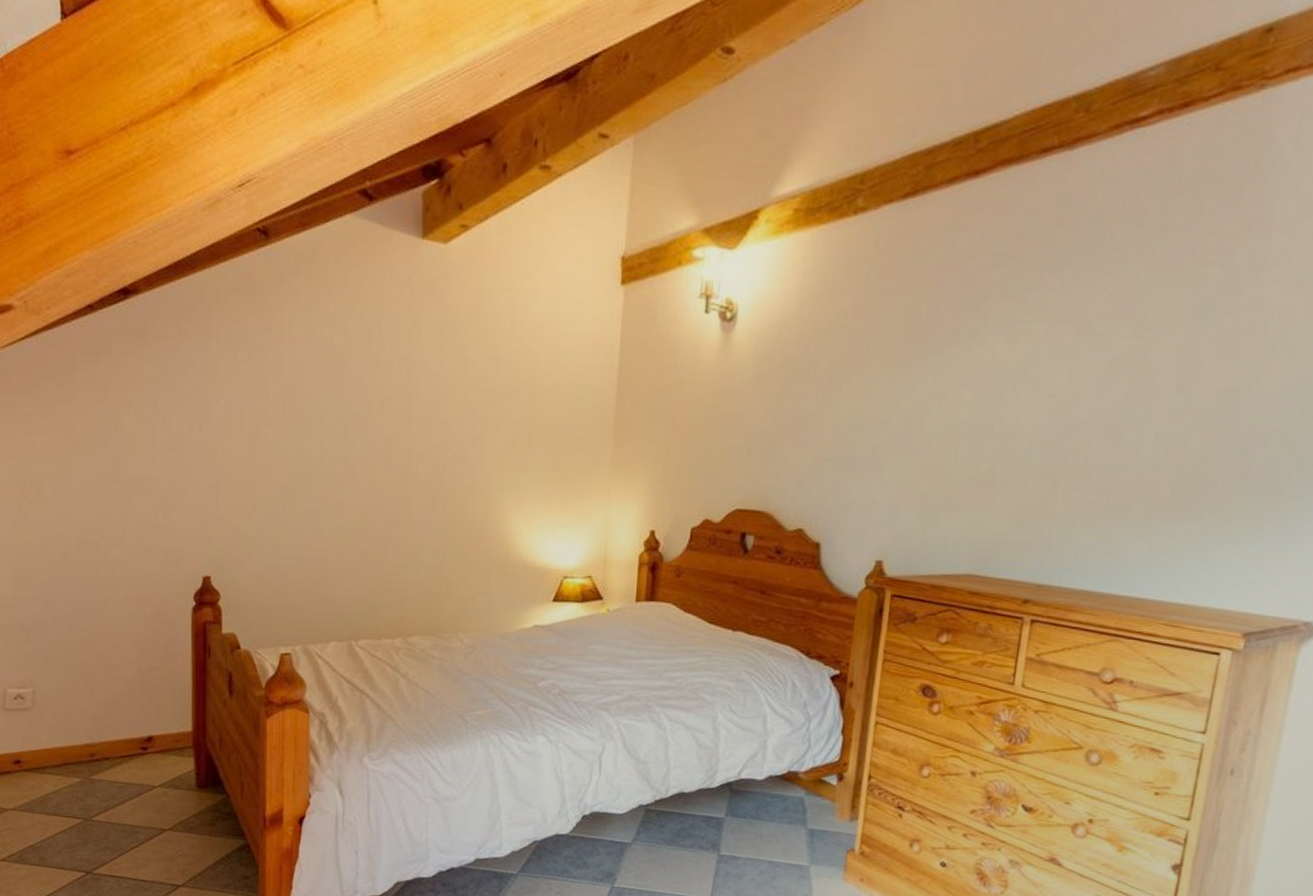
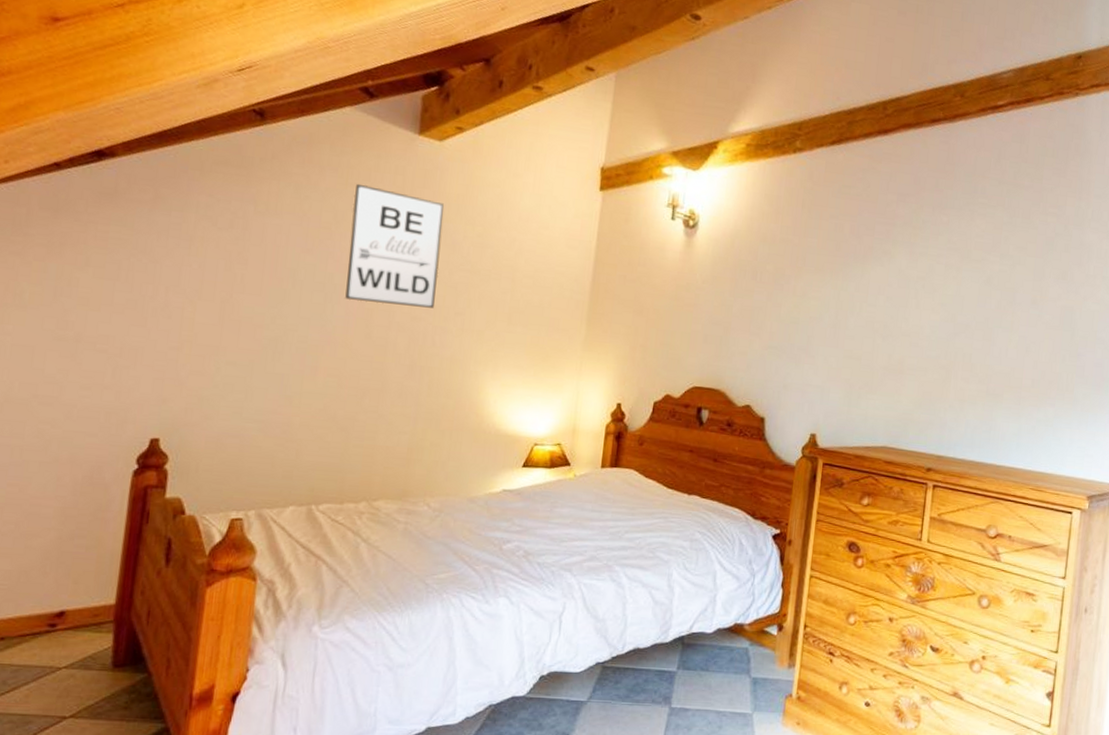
wall art: none [362,300,454,433] -> present [345,183,444,308]

